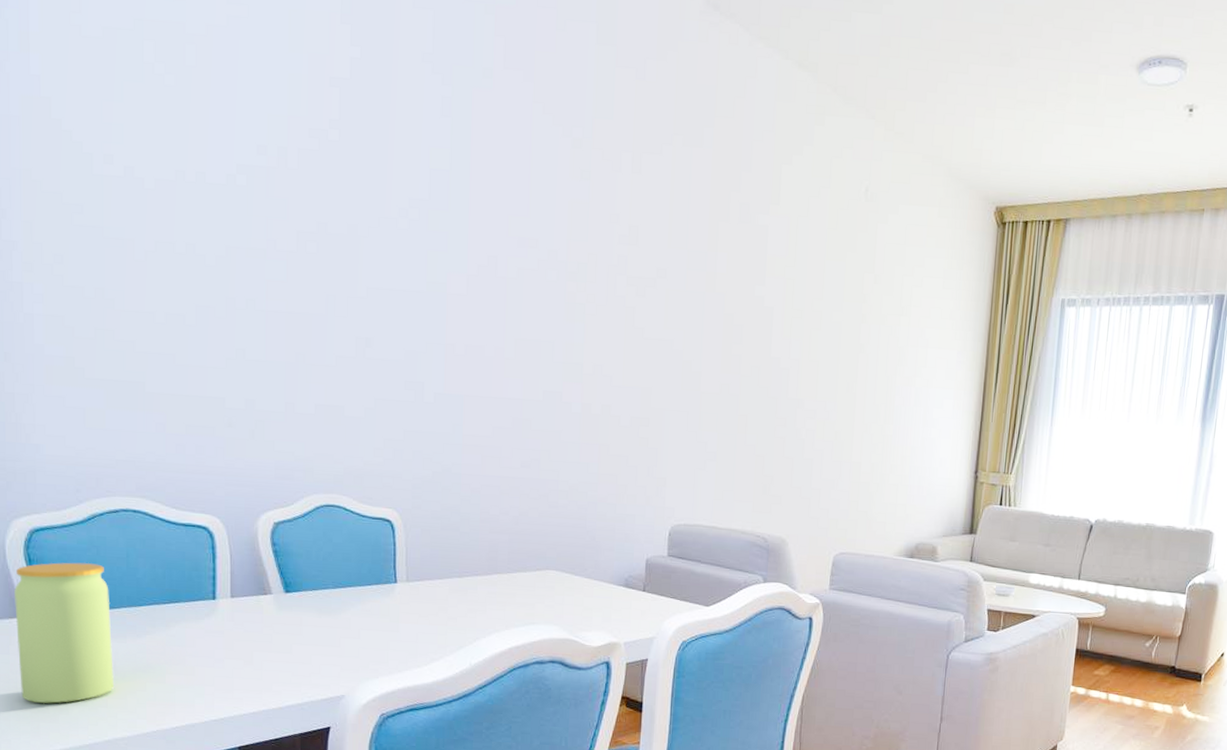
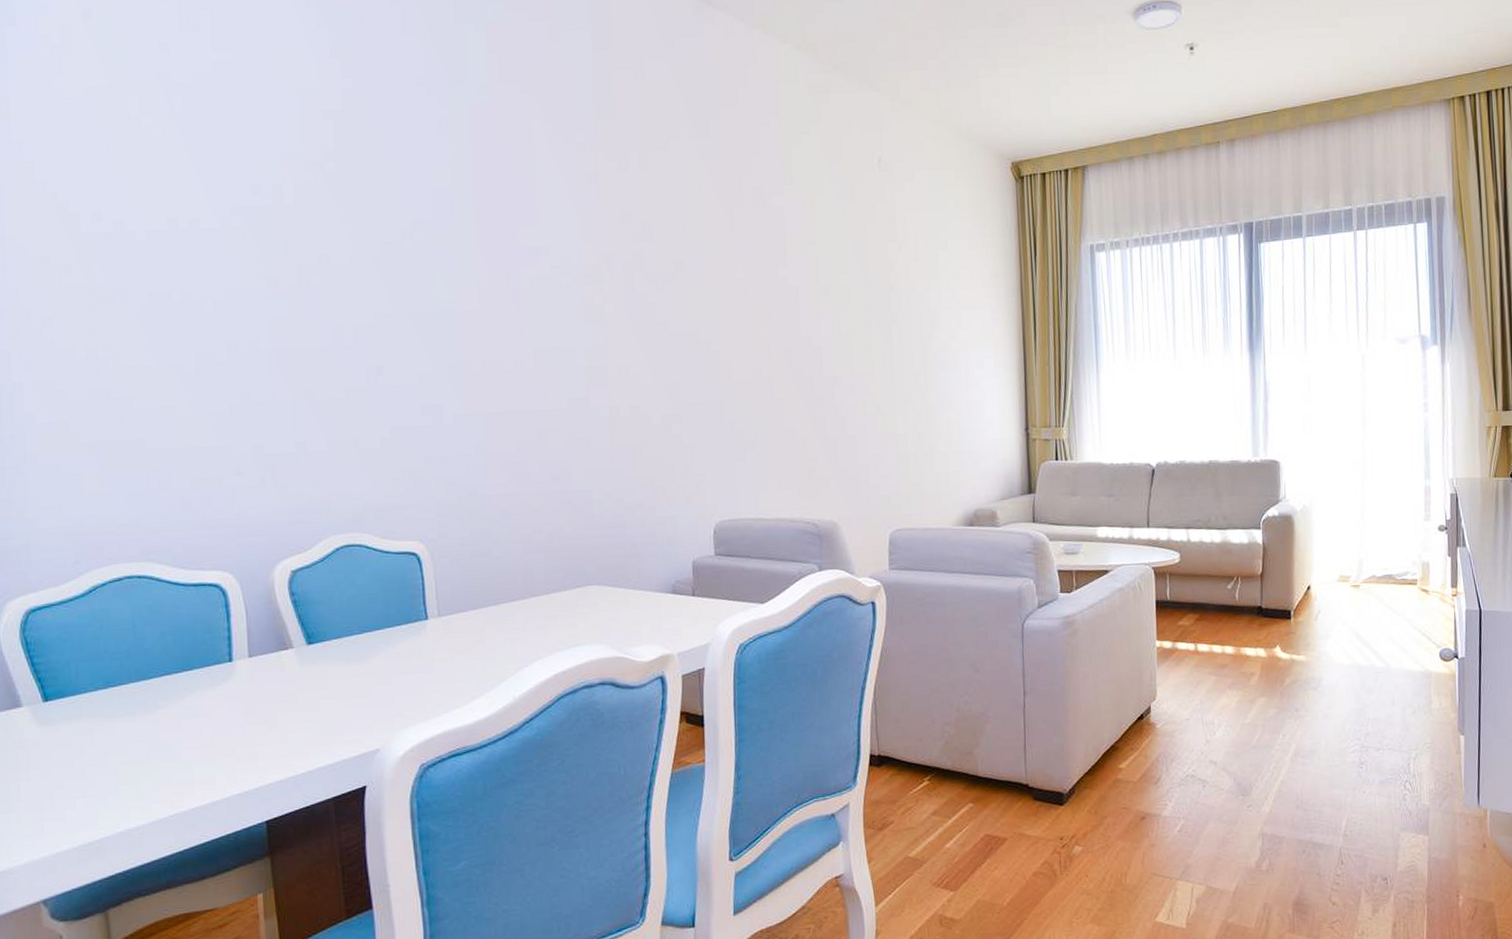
jar: present [14,562,114,704] -> none [11,639,124,801]

